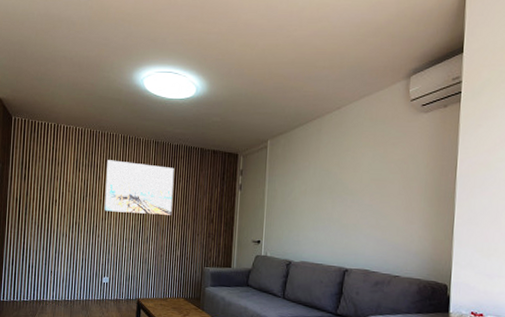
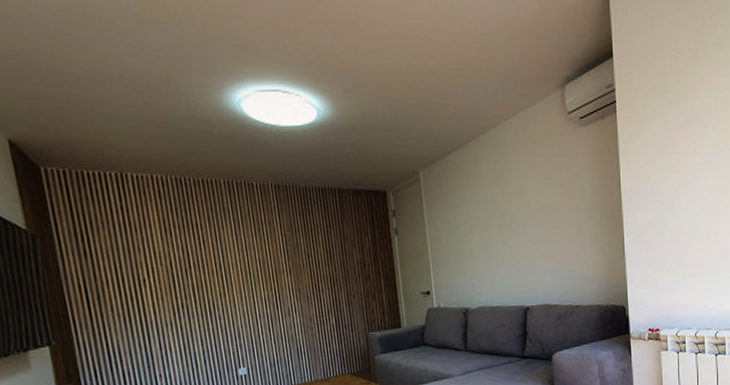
wall art: present [104,160,174,215] -> none [210,215,315,285]

